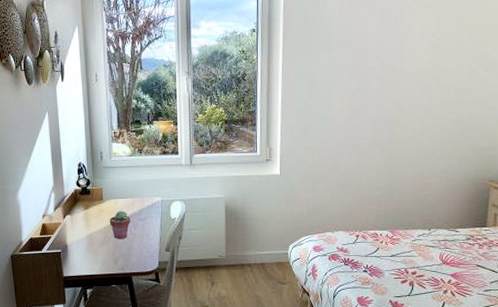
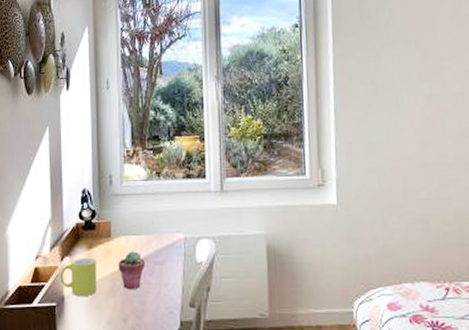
mug: none [63,215,93,245] -> present [60,257,97,297]

